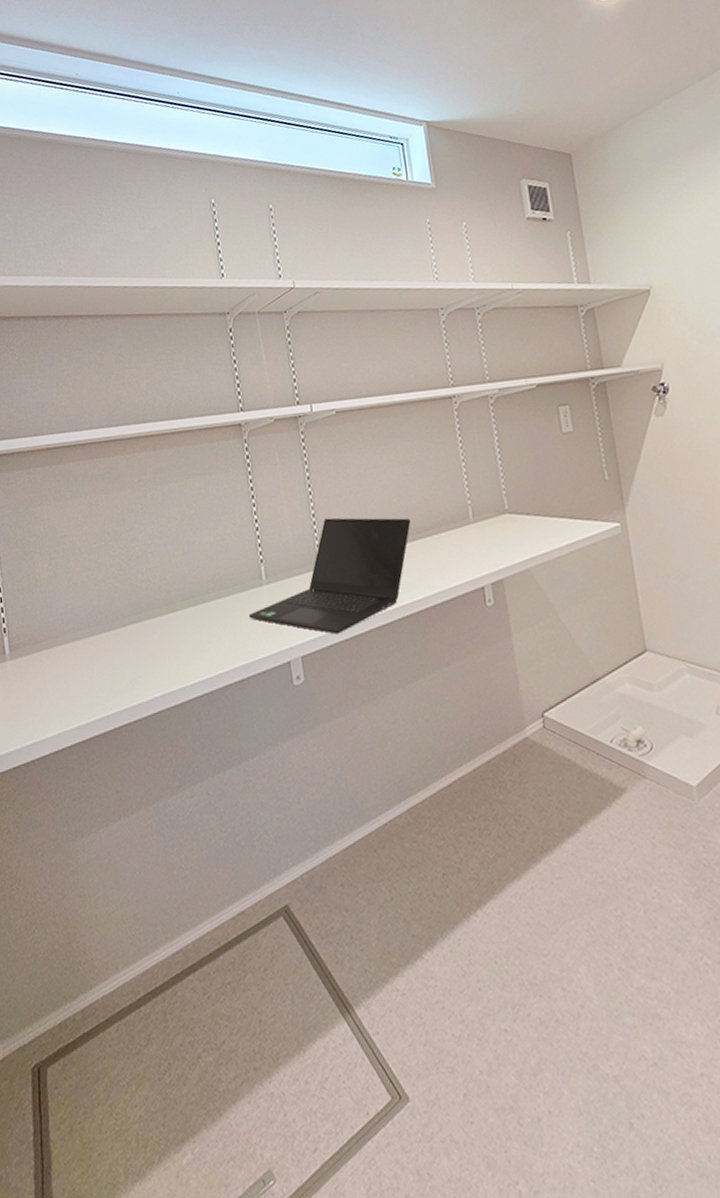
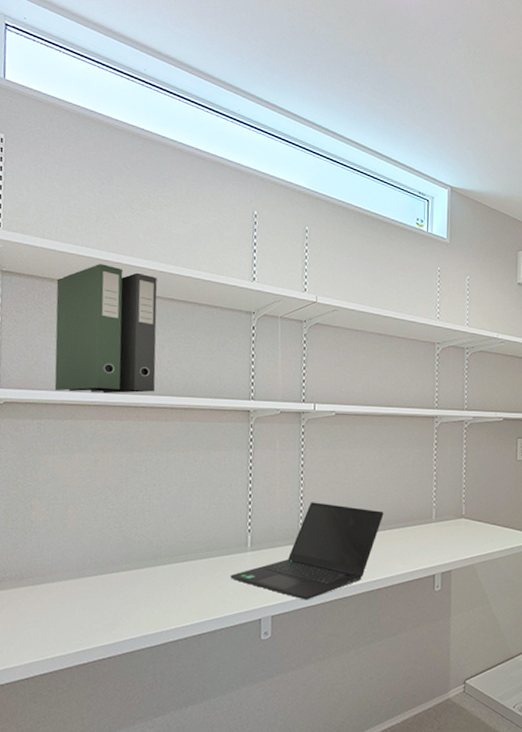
binder: none [23,291,139,436] -> present [54,264,157,394]

